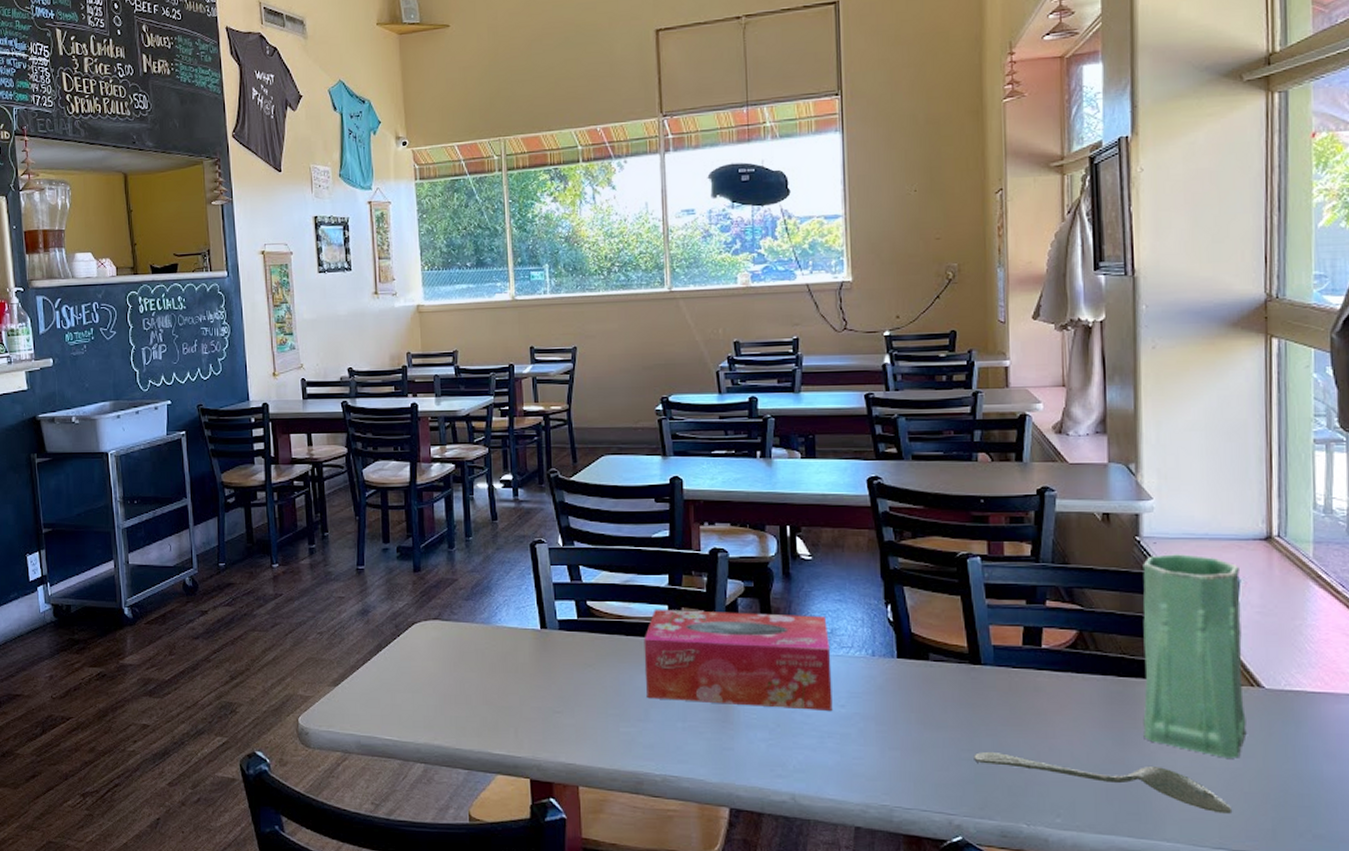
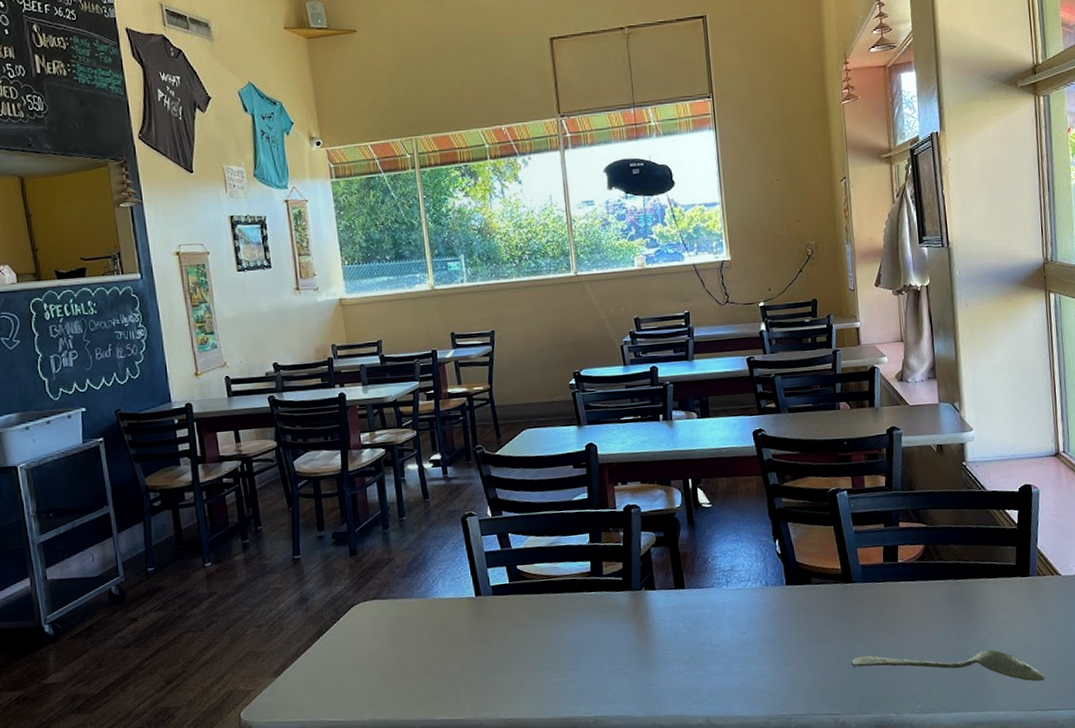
tissue box: present [643,608,833,710] -> none [570,556,736,649]
vase: present [1142,554,1247,758] -> none [969,473,1051,636]

